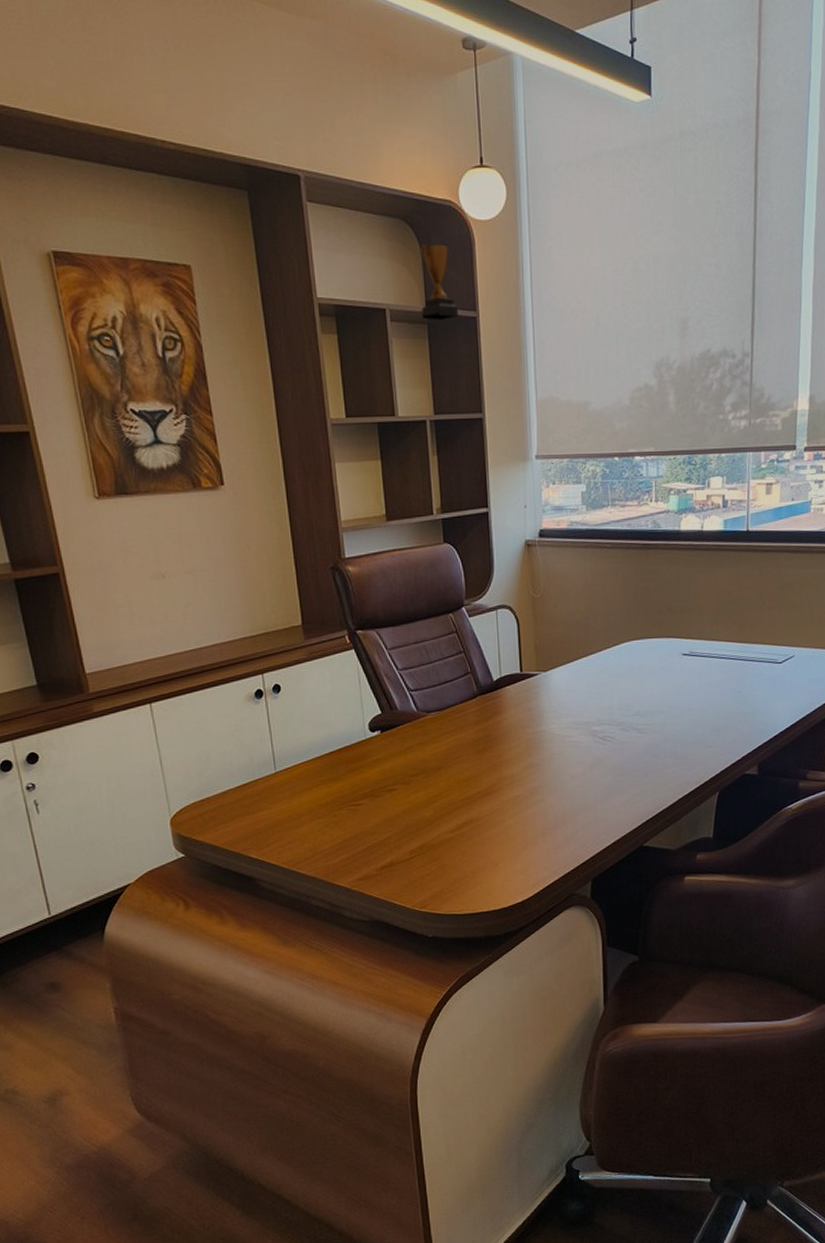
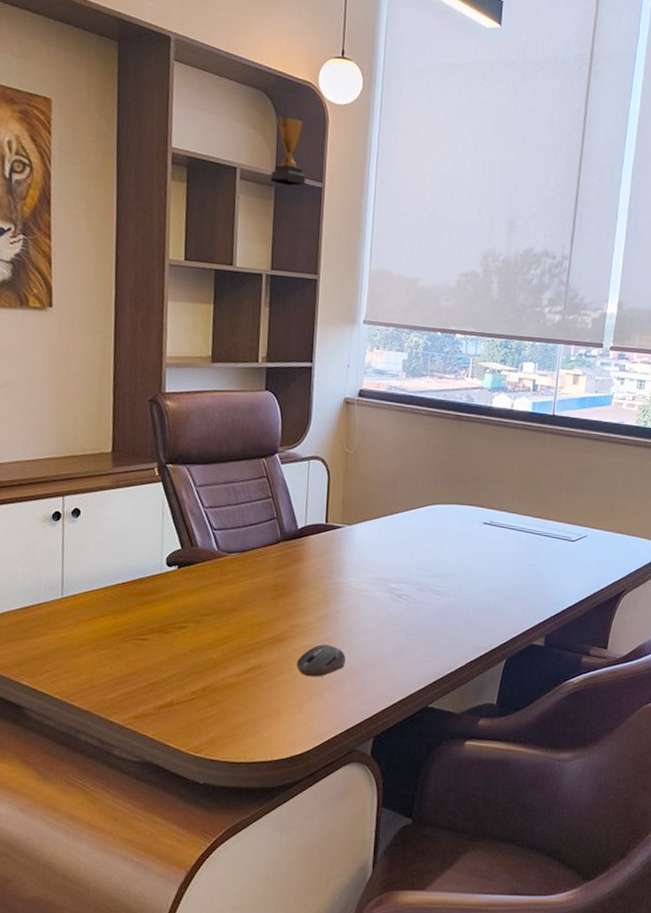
computer mouse: none [508,793,556,827] -> present [297,644,346,677]

